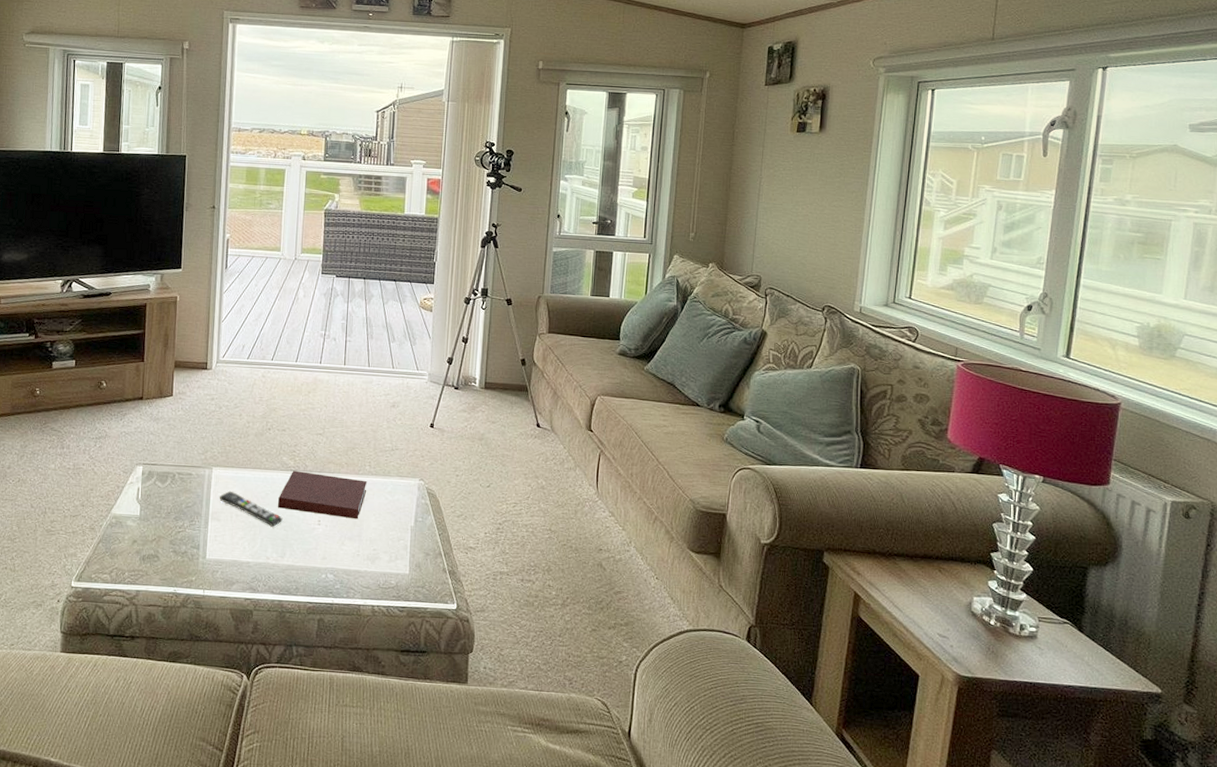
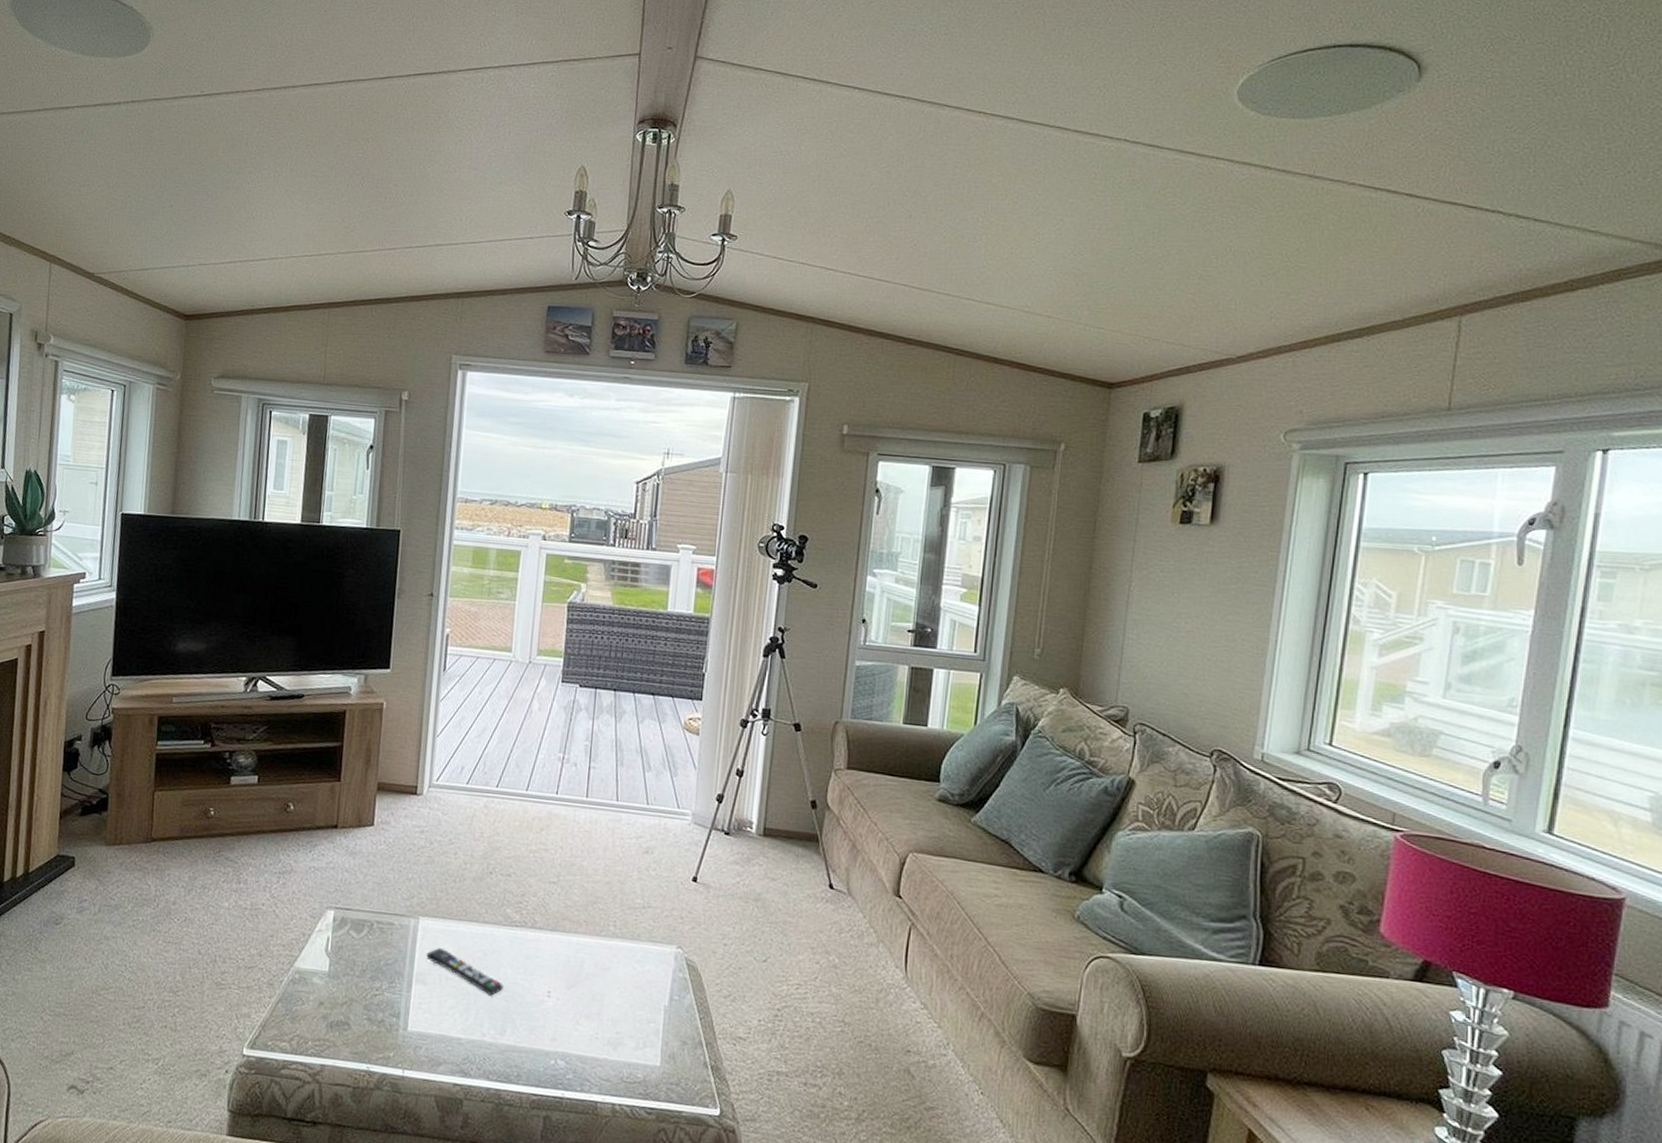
notebook: present [278,471,368,519] -> none [498,927,611,993]

